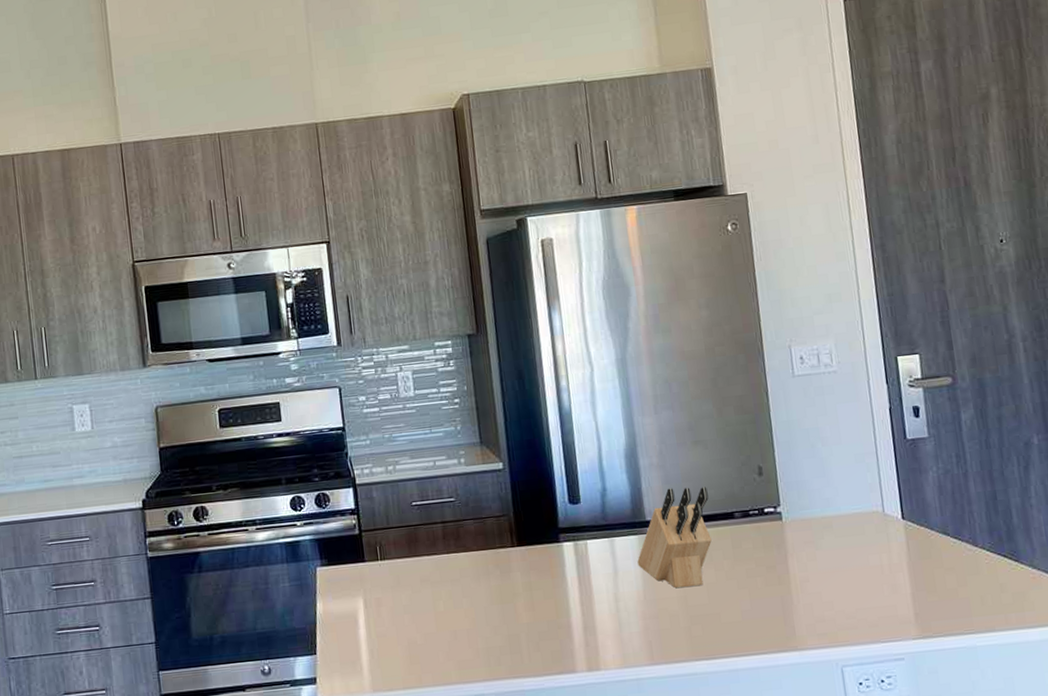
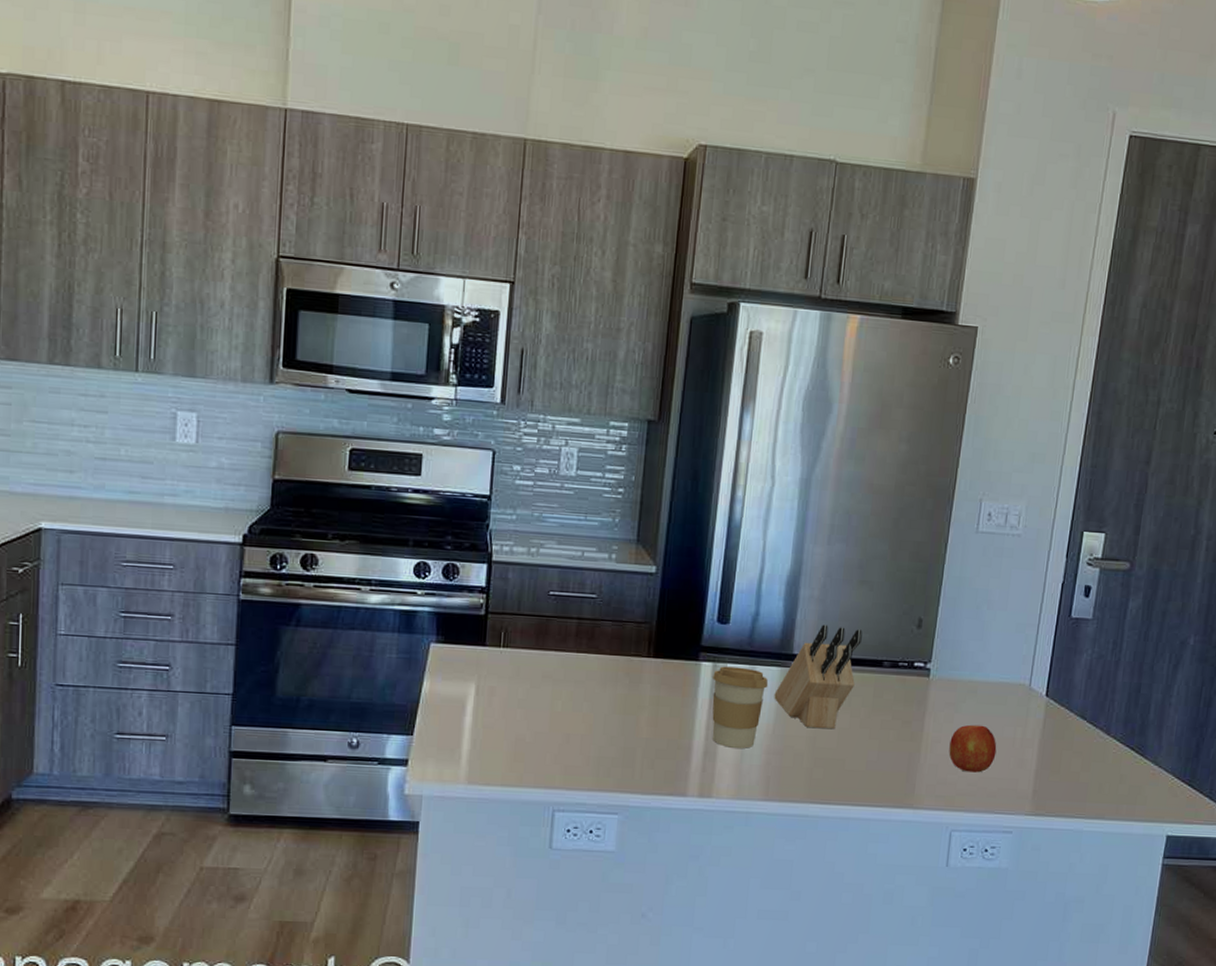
coffee cup: none [576,541,630,620] -> present [712,666,769,749]
fruit: none [818,558,868,606] -> present [949,724,997,773]

